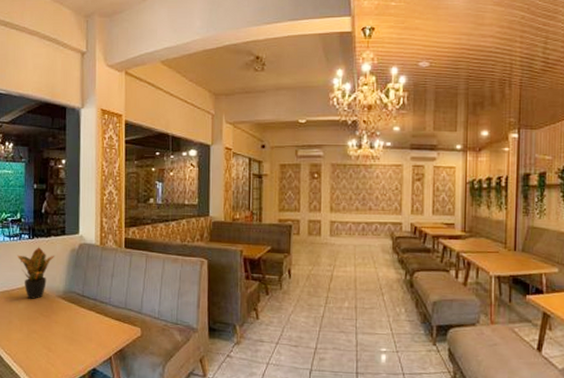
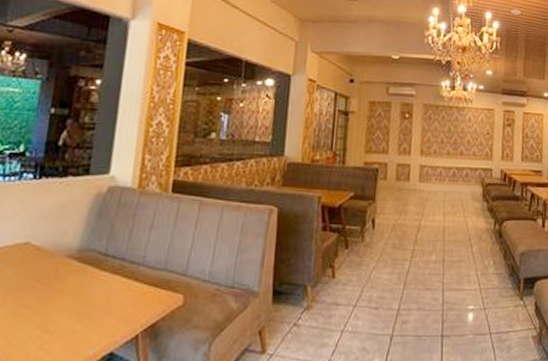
potted plant: present [17,247,54,299] -> none [12,190,70,261]

